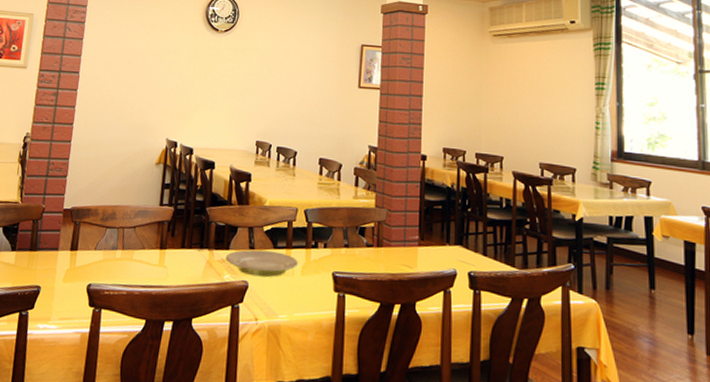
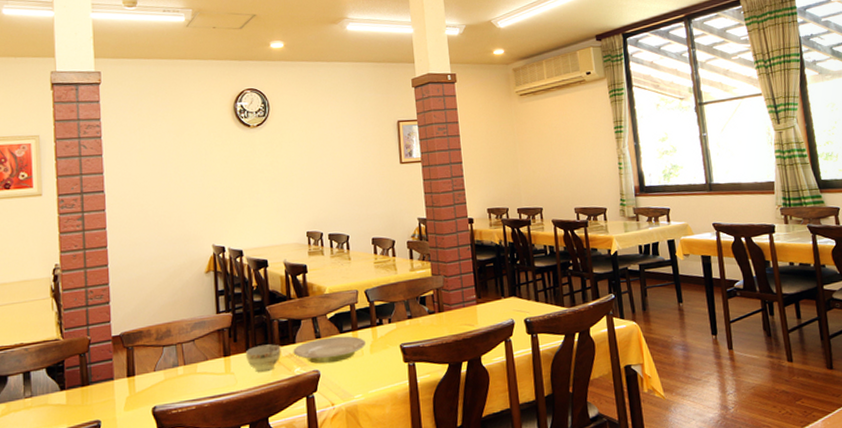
teacup: none [180,244,215,272] -> present [245,344,281,372]

